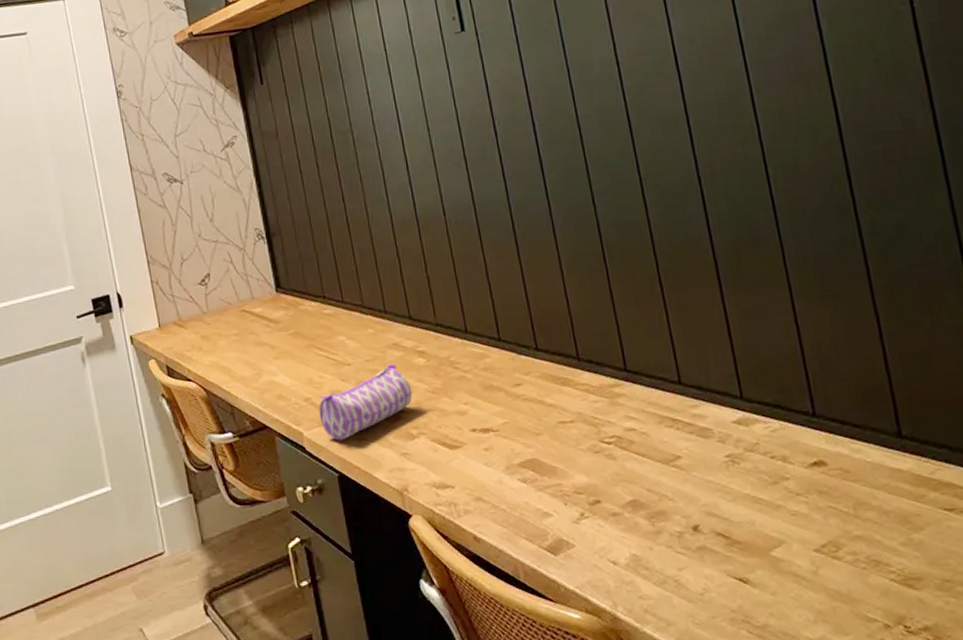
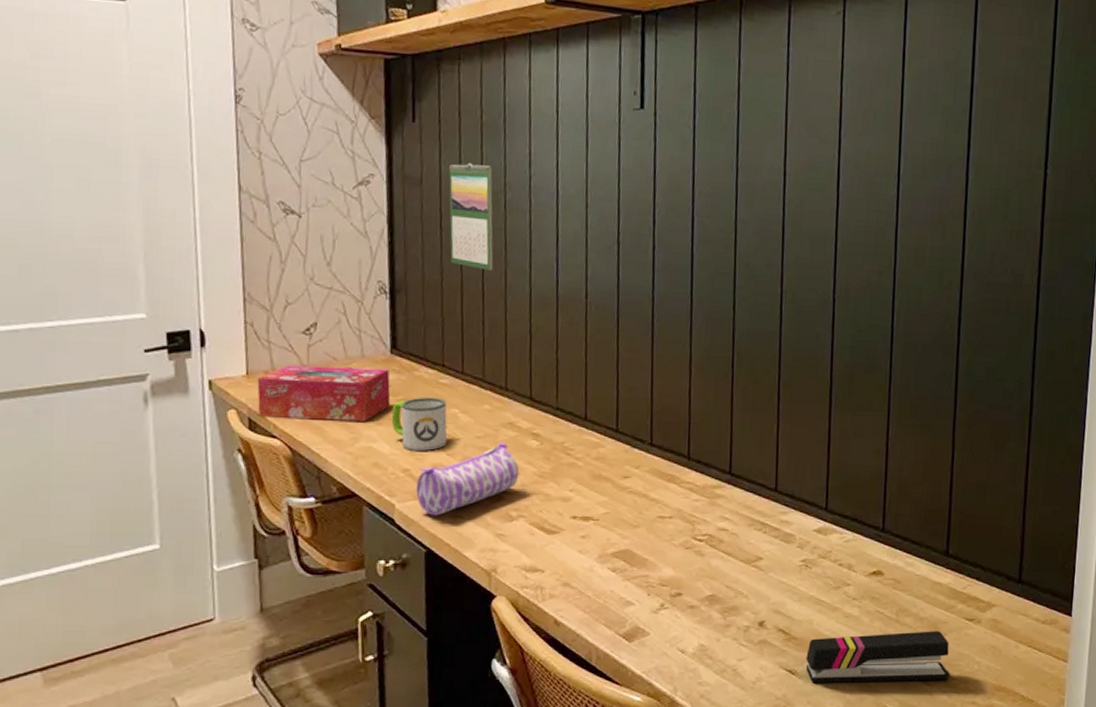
tissue box: none [168,307,284,364] -> present [257,365,391,421]
mug: none [285,327,340,380] -> present [391,397,448,451]
calendar: none [299,109,354,204] -> present [449,163,494,271]
stapler: none [755,524,940,592] -> present [806,631,950,683]

